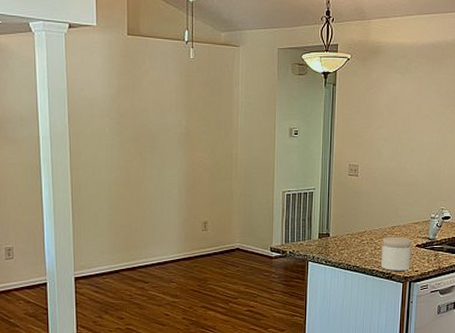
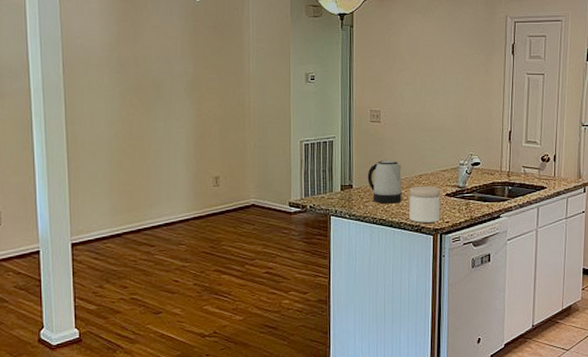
kettle: none [343,211,376,252] -> present [367,159,402,204]

